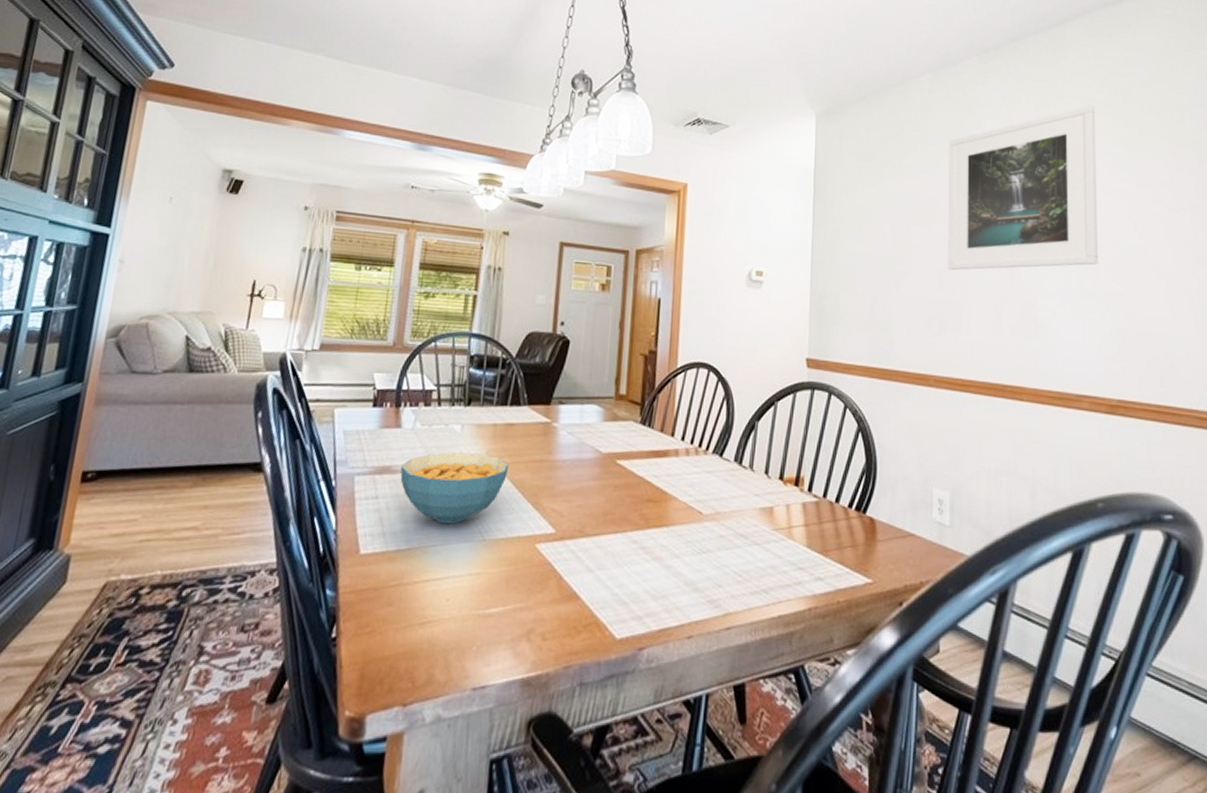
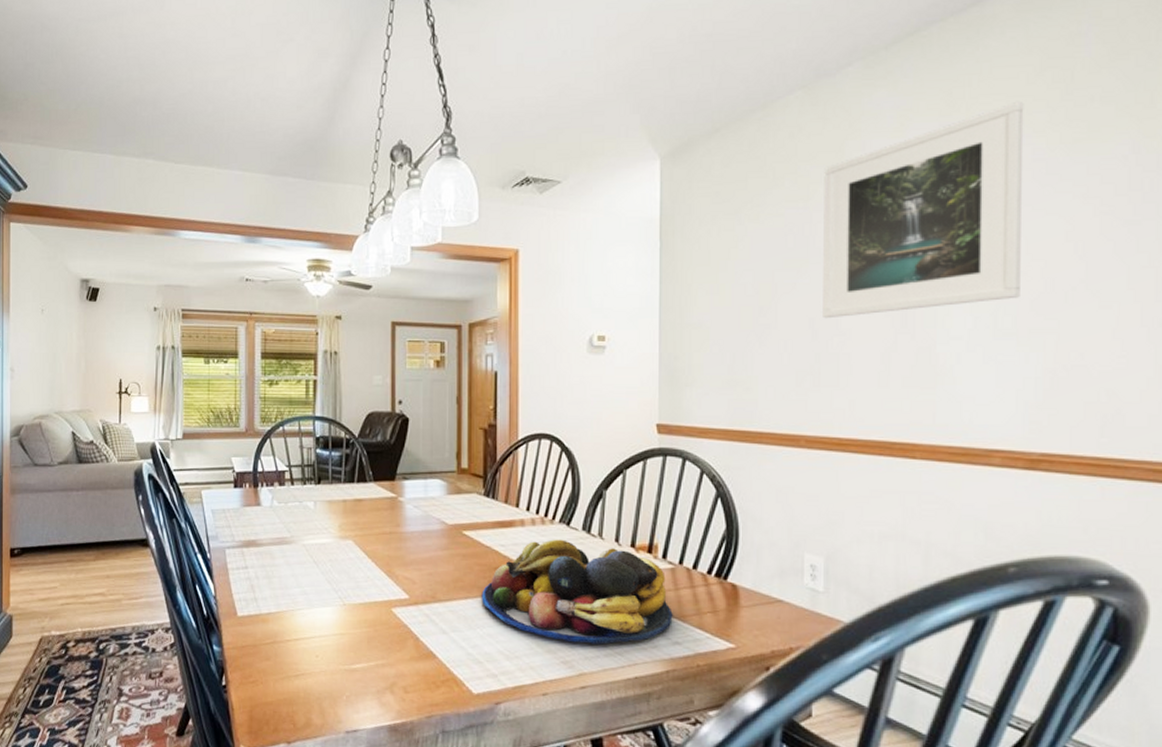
cereal bowl: present [400,452,509,524] -> none [265,527,361,591]
fruit bowl: none [631,470,816,582] -> present [481,539,673,645]

